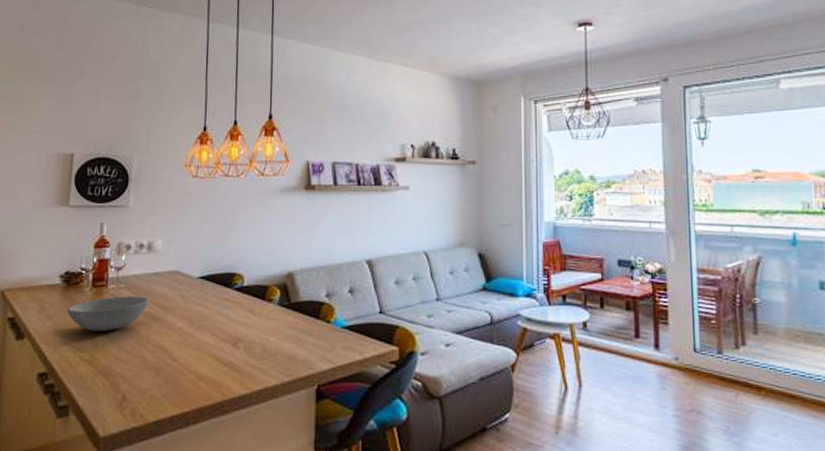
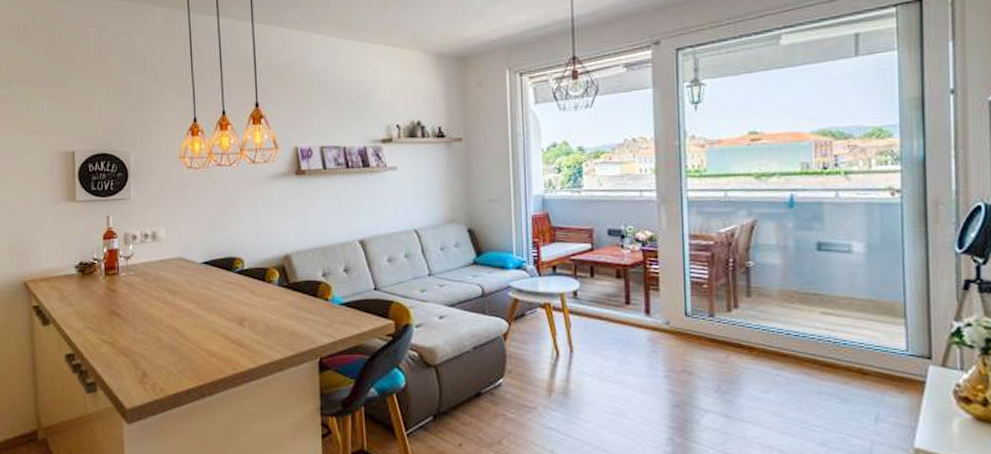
bowl: present [67,296,149,332] -> none [84,283,158,316]

